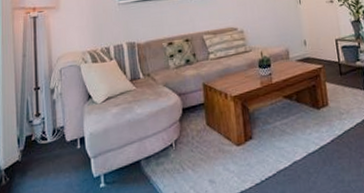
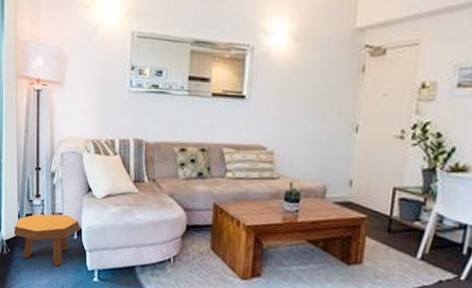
footstool: none [13,126,84,184] -> present [13,213,81,267]

